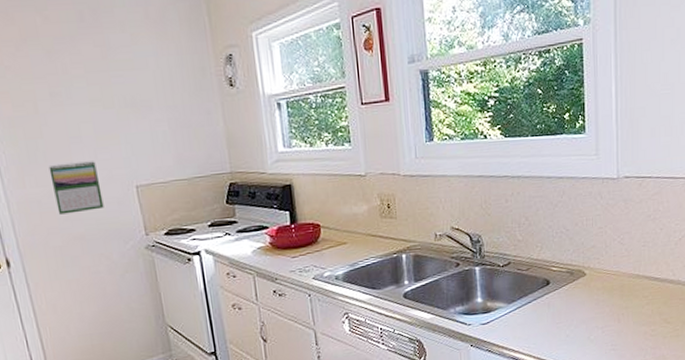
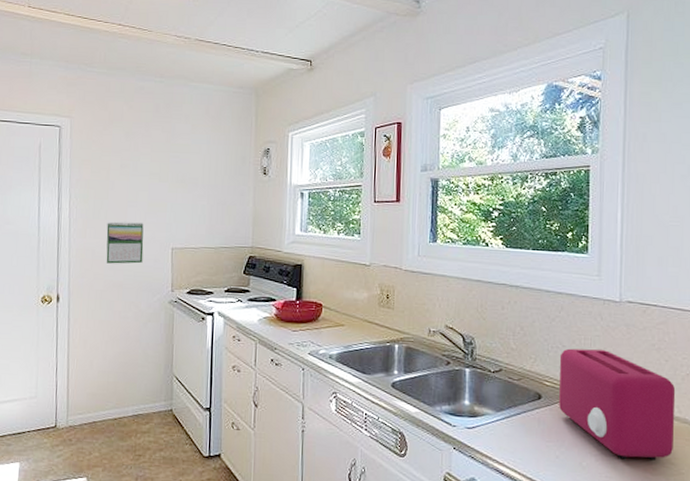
toaster: none [564,228,670,327] -> present [559,348,676,460]

